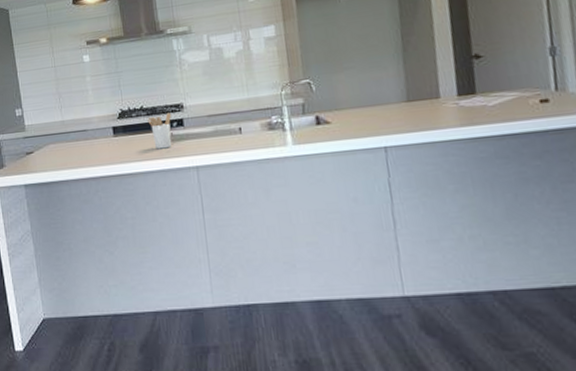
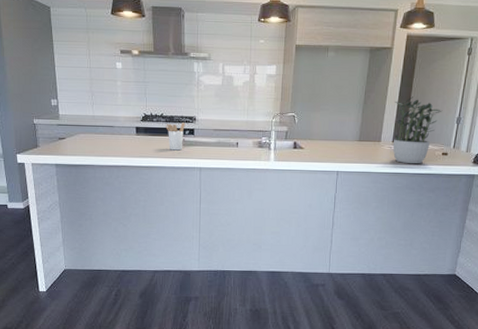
potted plant: none [448,31,524,123] -> present [392,96,443,164]

